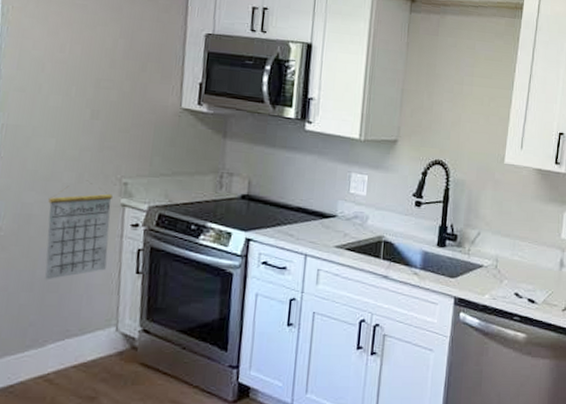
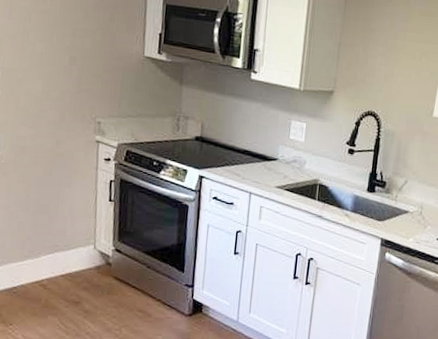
calendar: present [45,180,113,280] -> none [37,118,89,203]

